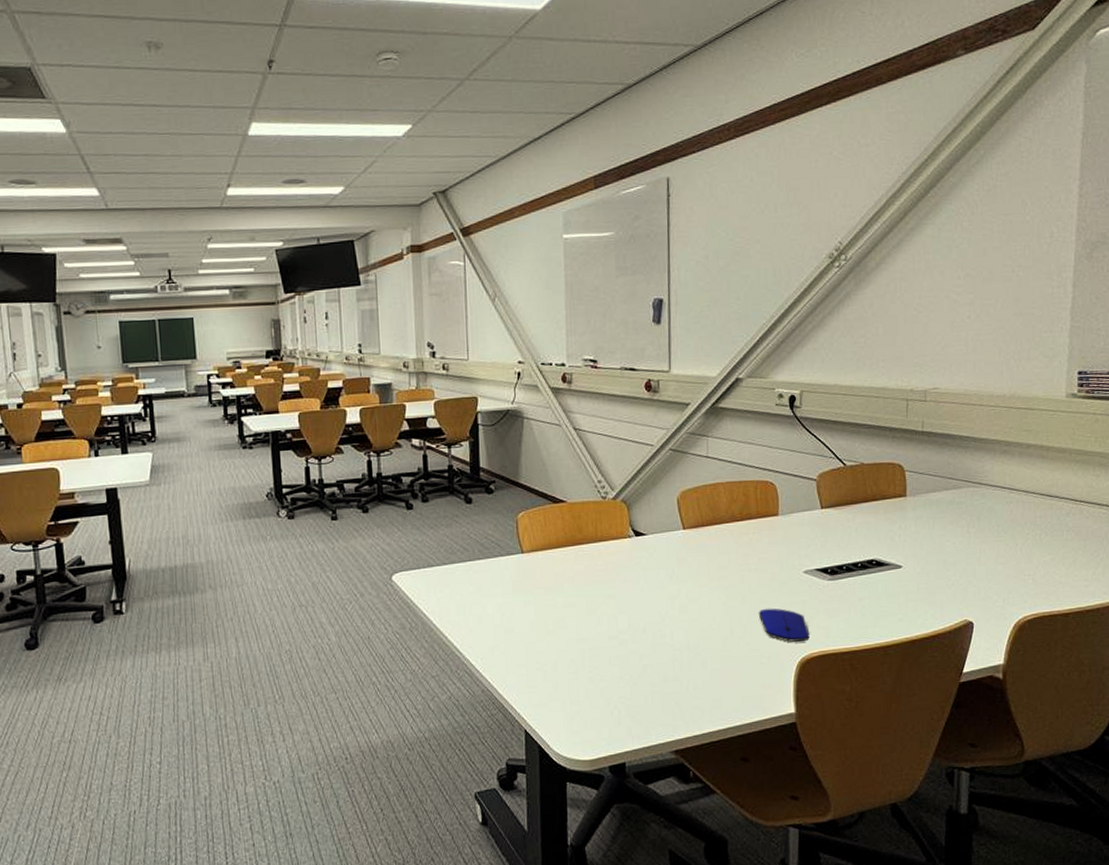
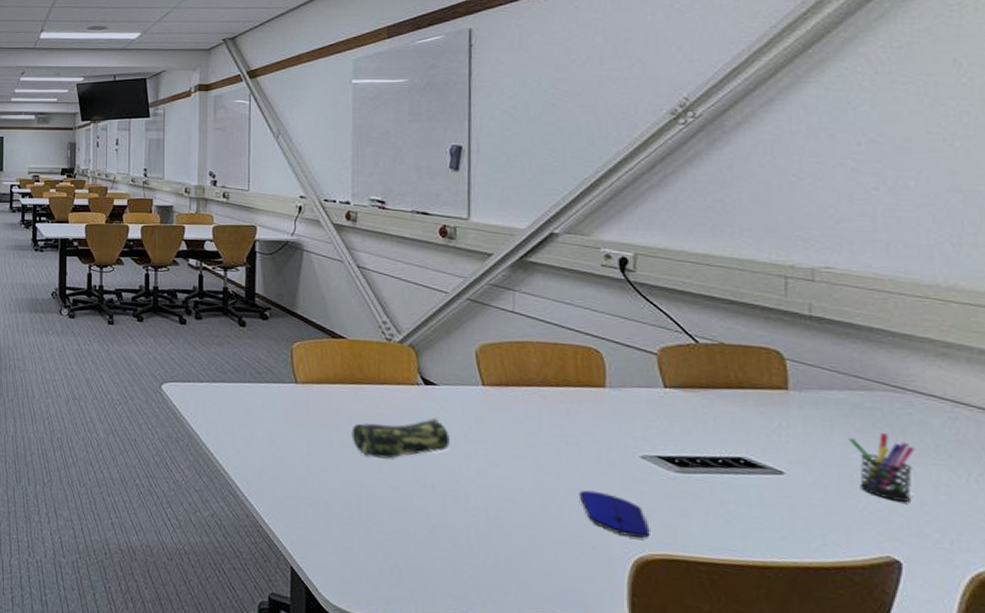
pencil case: none [574,566,657,613] -> present [351,417,450,459]
pen holder: none [944,522,985,575] -> present [847,433,915,502]

